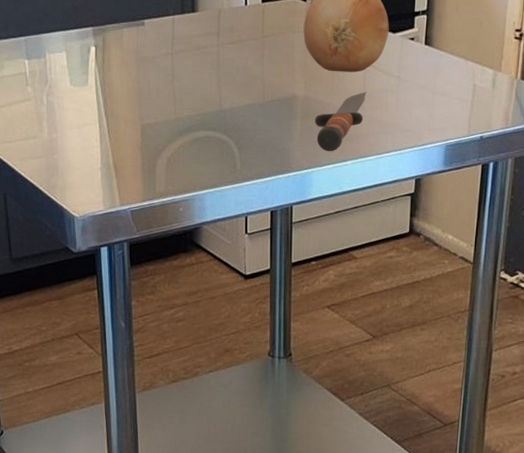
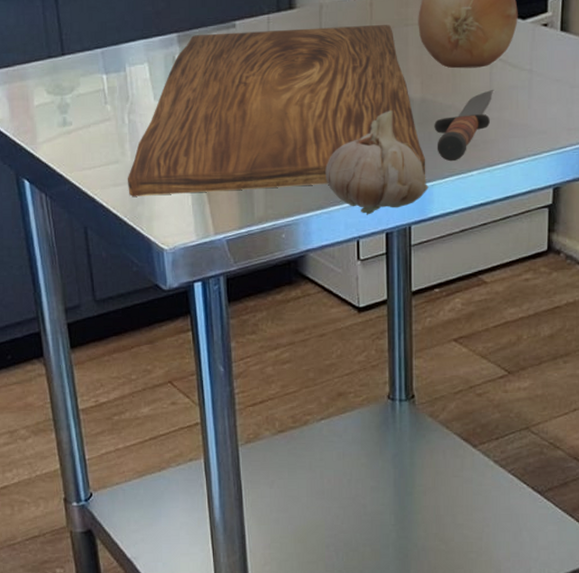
cutting board: none [43,29,307,169] -> present [127,24,426,197]
garlic: none [219,105,309,195] -> present [325,110,429,215]

